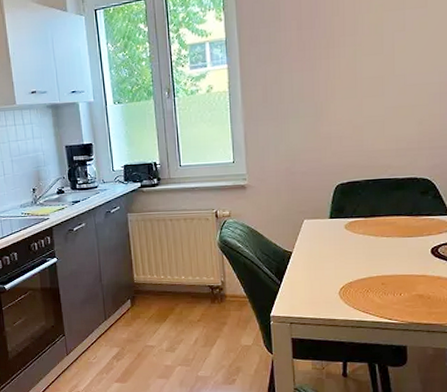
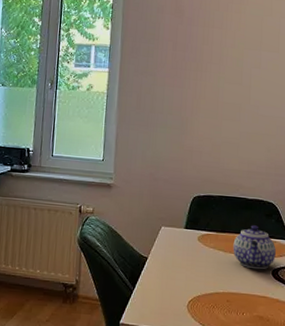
teapot: none [385,205,434,250] -> present [233,225,276,270]

